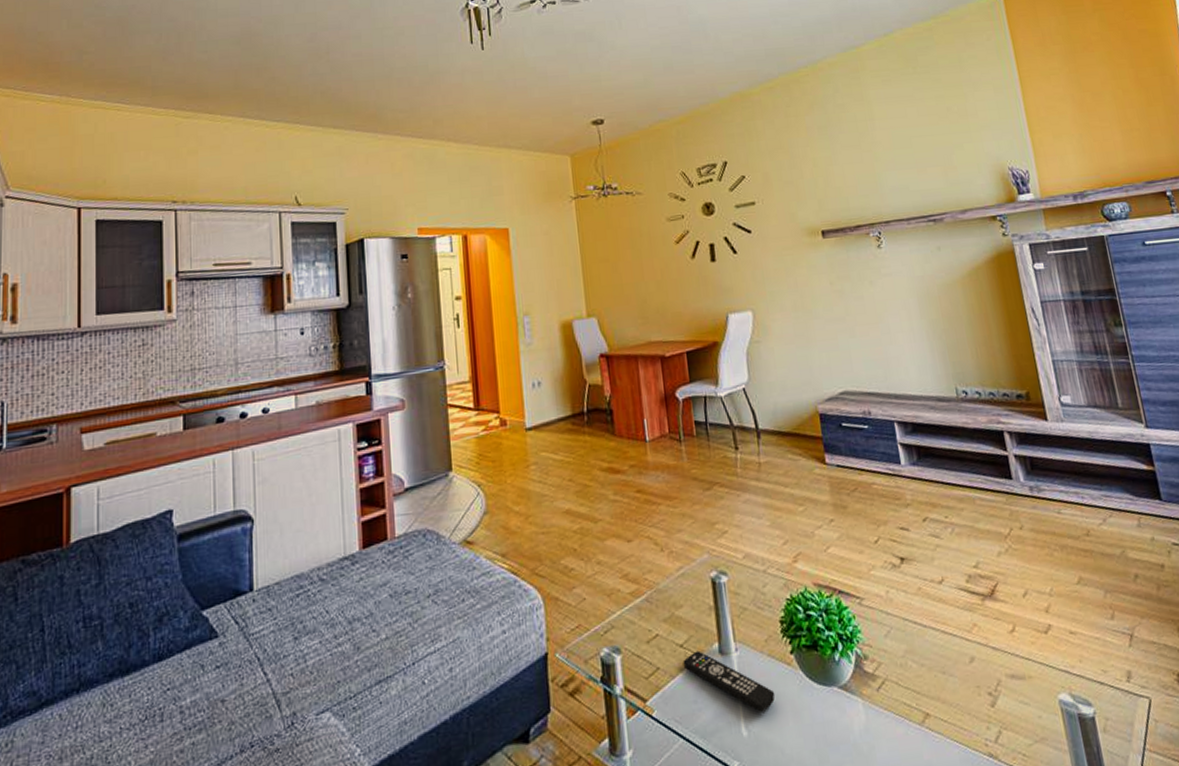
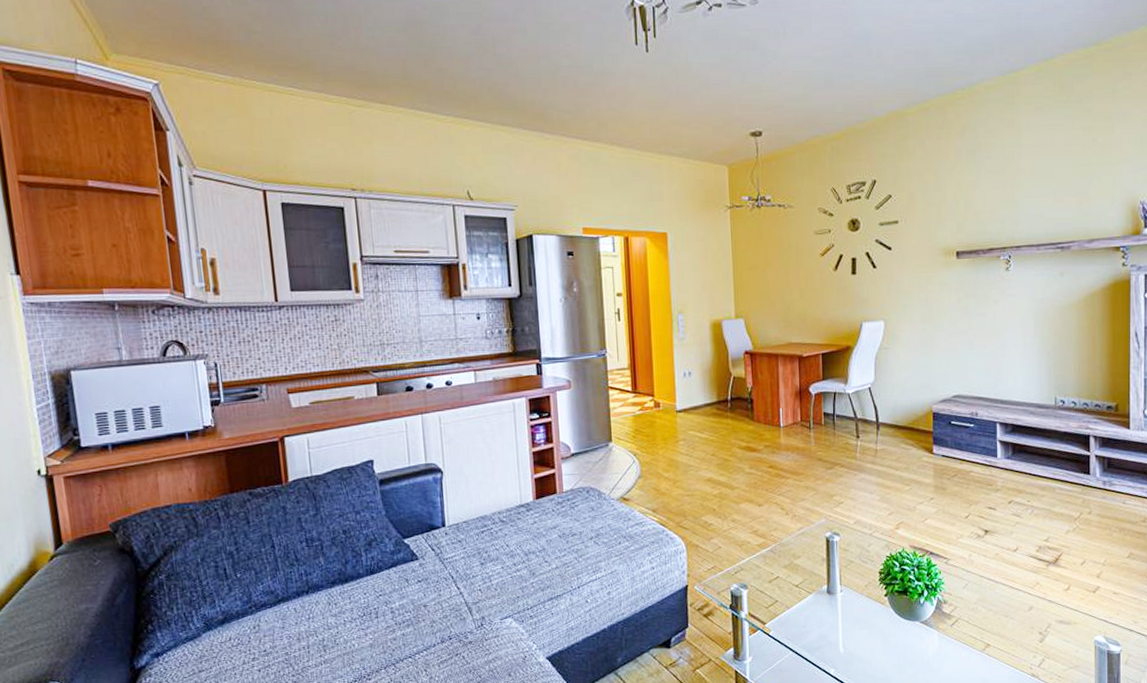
remote control: present [683,650,775,712] -> none [797,590,869,636]

